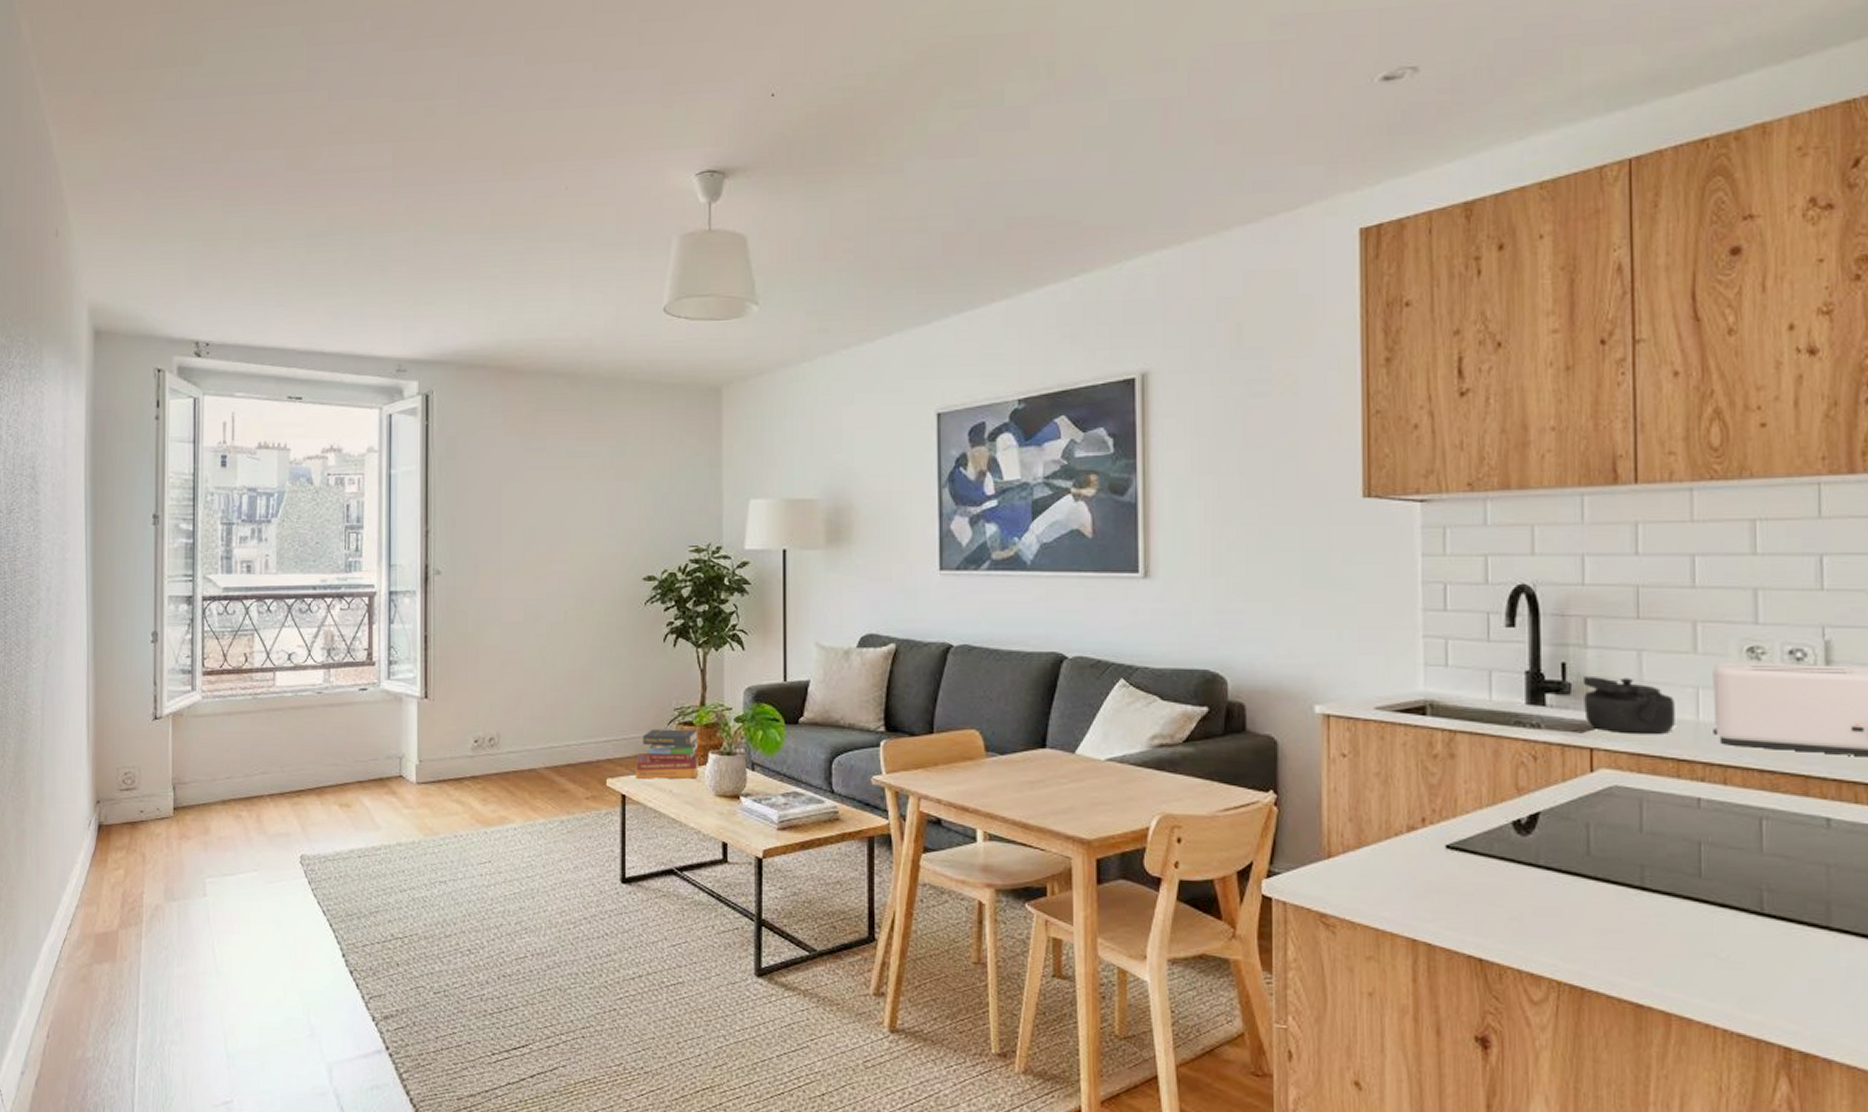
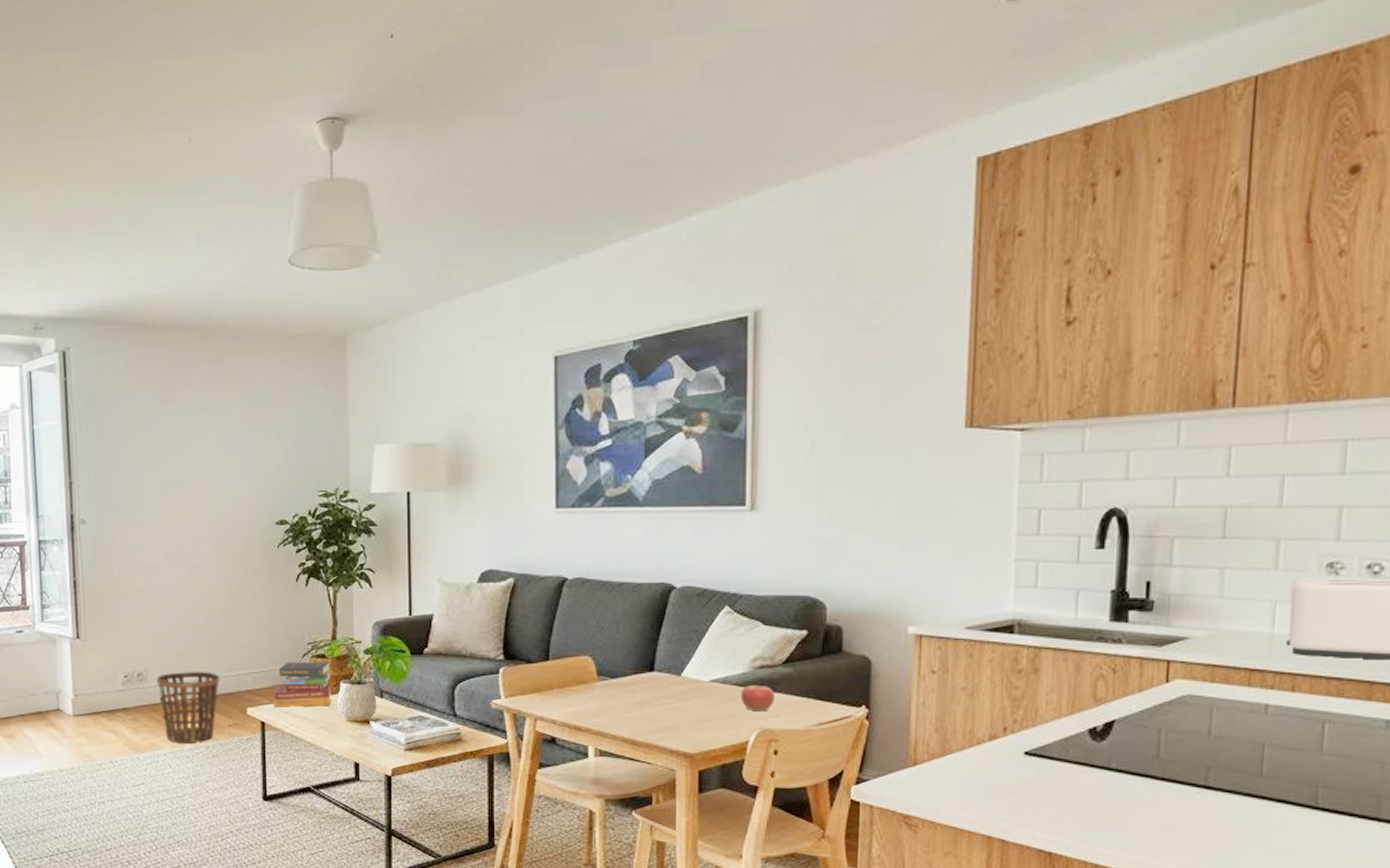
basket: none [509,737,578,817] -> present [156,672,220,743]
fruit: none [1139,761,1176,795] -> present [740,681,775,712]
kettle: present [1582,677,1675,735] -> none [1164,594,1252,647]

